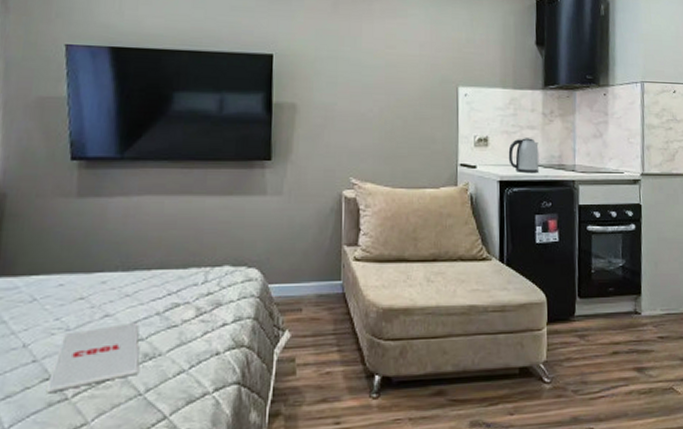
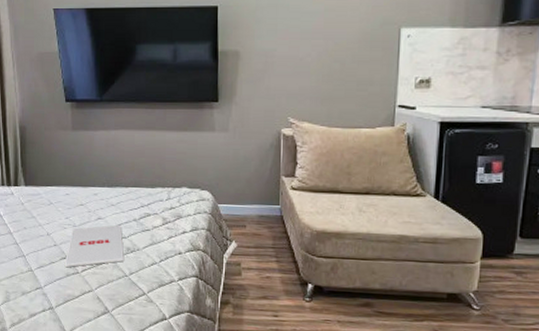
kettle: present [508,138,540,174] -> none [452,79,489,115]

